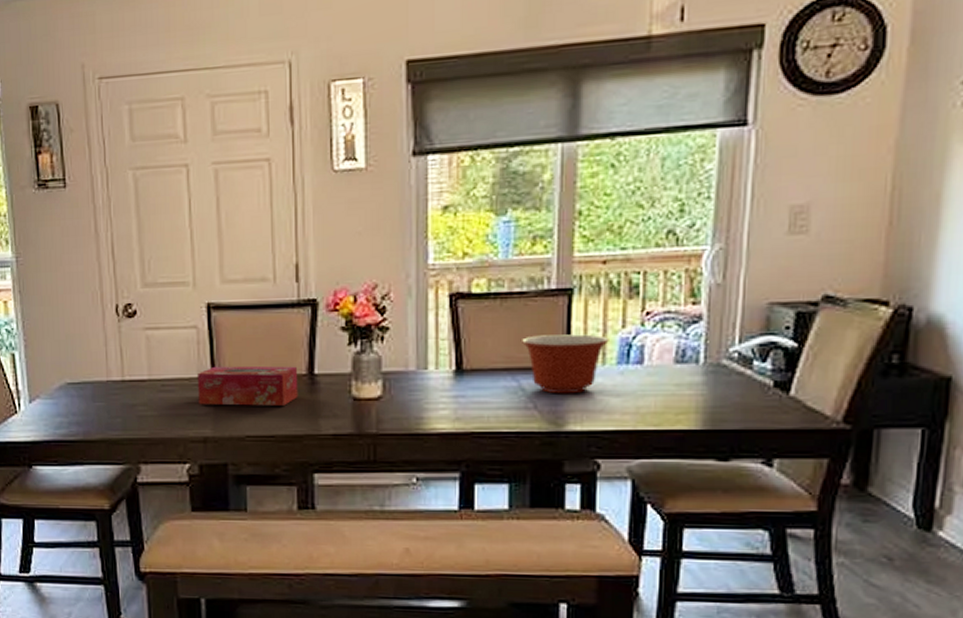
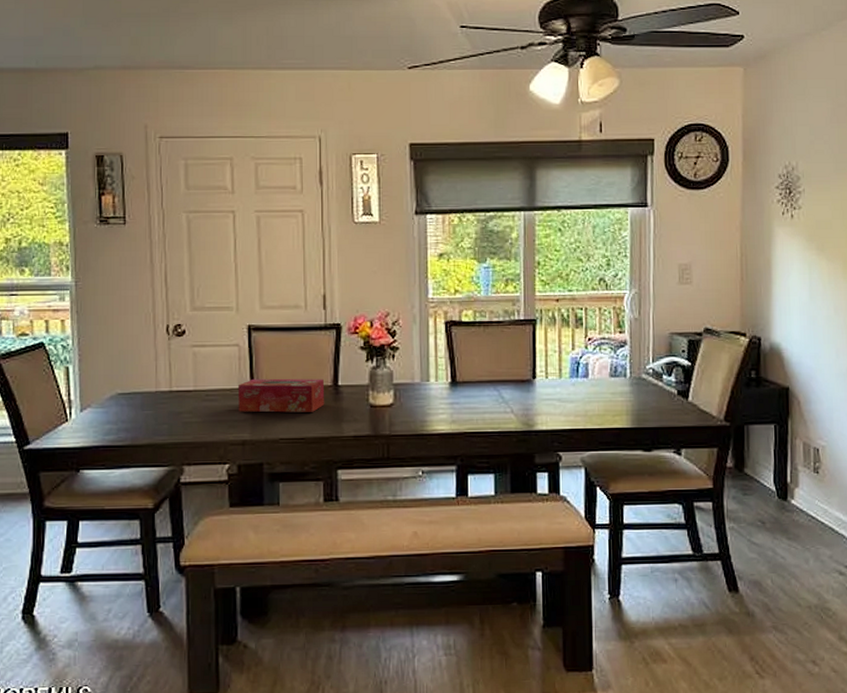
mixing bowl: present [522,334,609,394] -> none [500,354,564,401]

